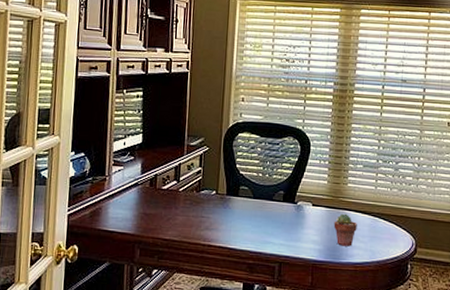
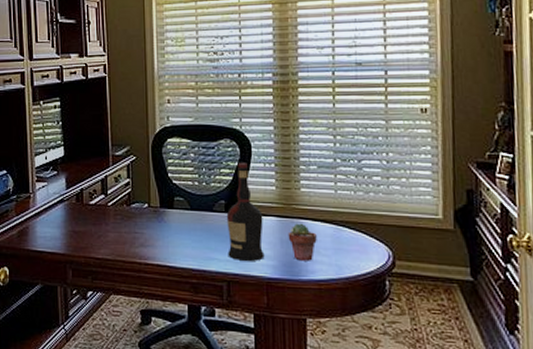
liquor: none [282,158,315,245] -> present [226,162,265,261]

